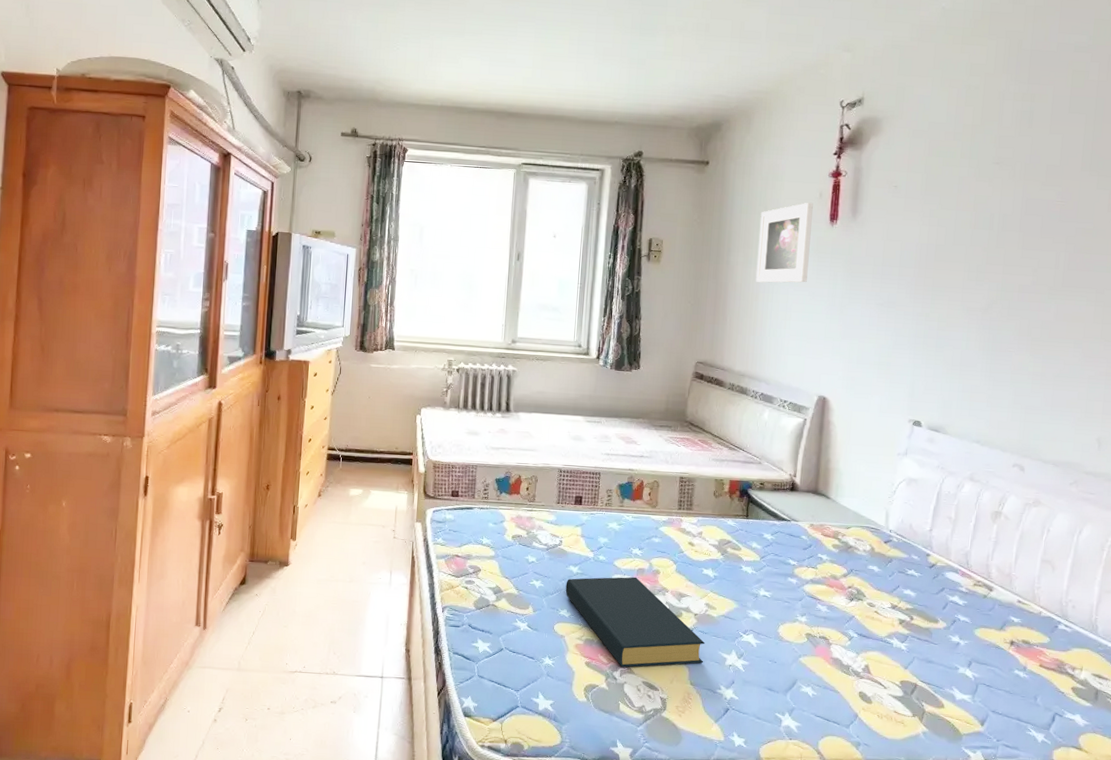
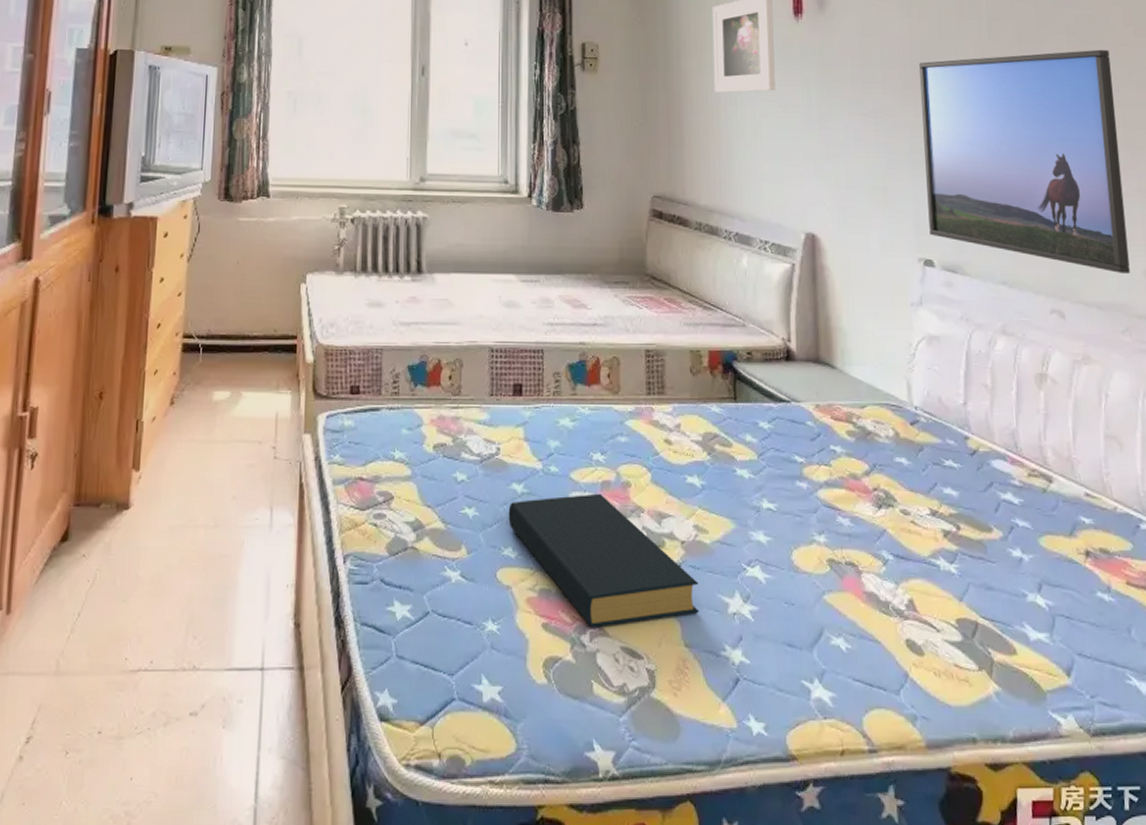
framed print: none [921,258,1101,439] -> present [918,49,1130,273]

